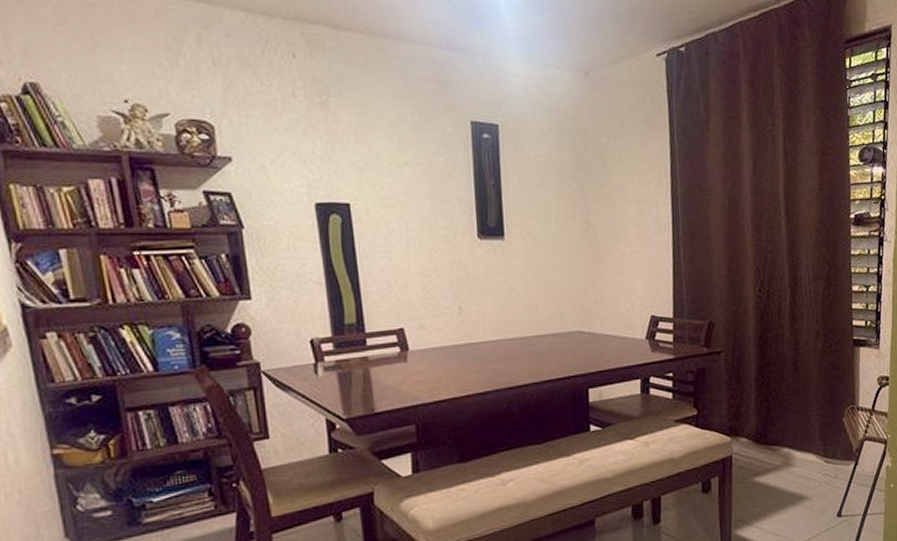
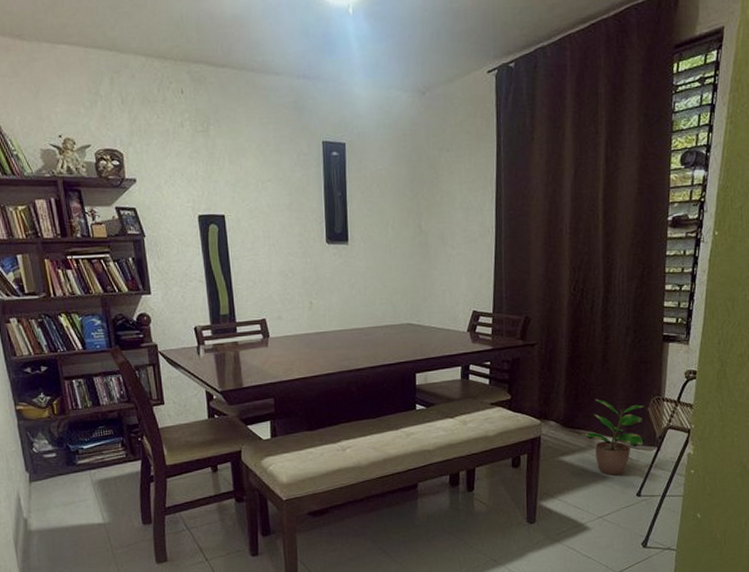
potted plant: none [778,410,842,495] -> present [584,399,645,475]

